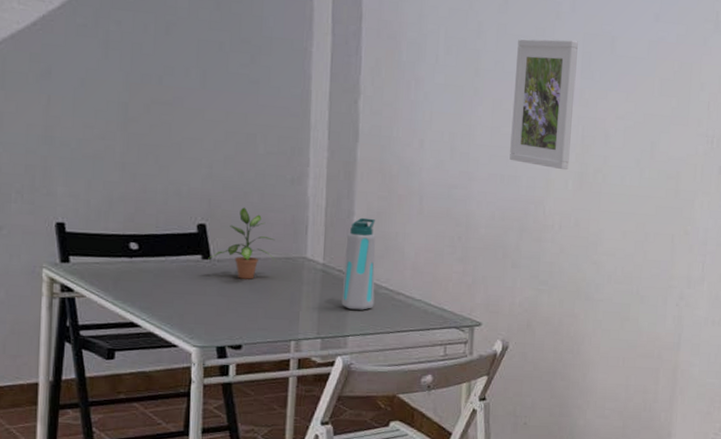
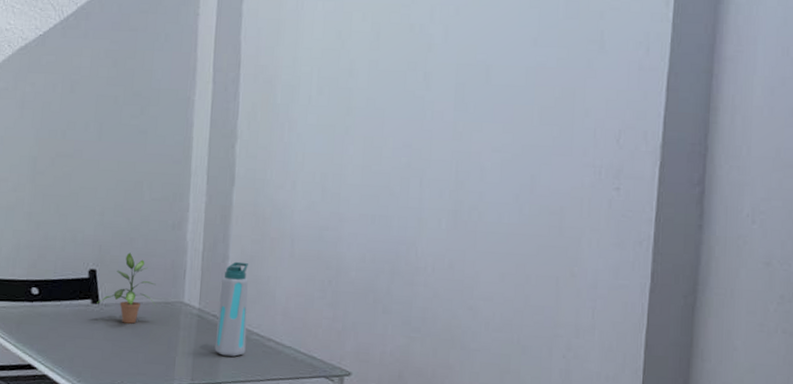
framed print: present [509,38,578,170] -> none [381,72,451,209]

